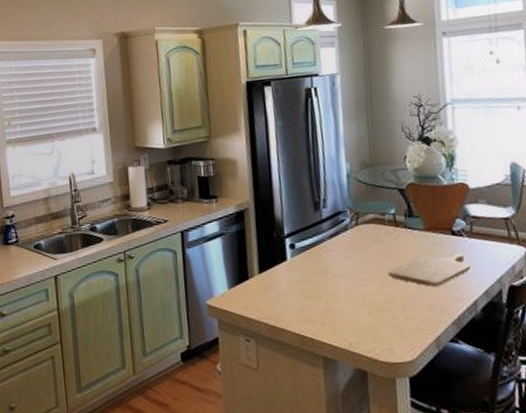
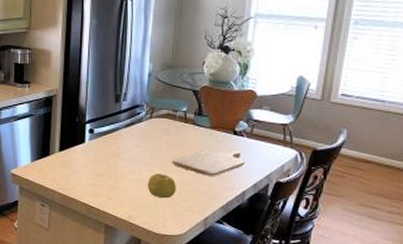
fruit: none [364,289,399,319] -> present [147,174,176,199]

